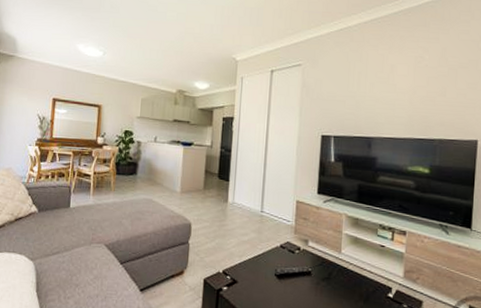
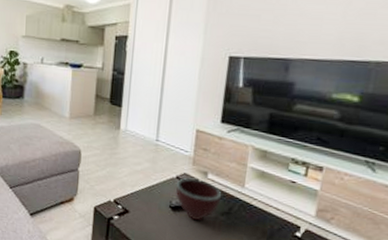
bowl: none [280,246,321,288] -> present [175,177,221,221]

